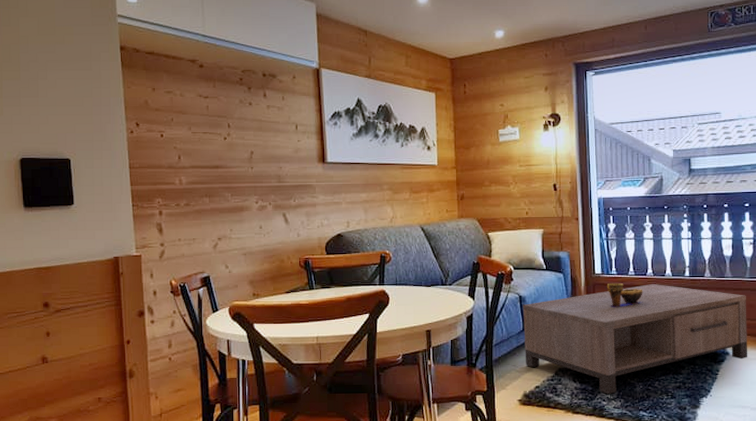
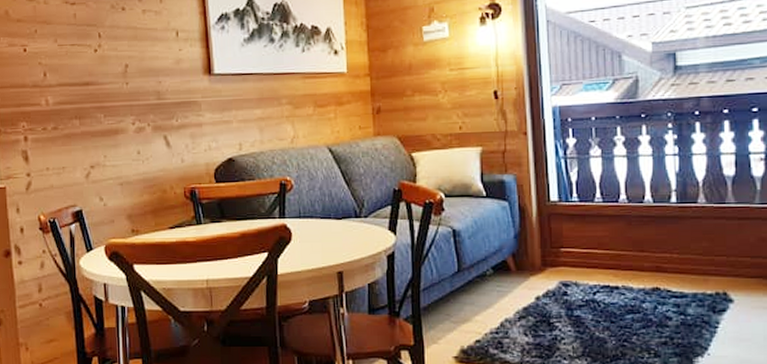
coffee table: present [522,284,748,394] -> none [457,213,760,351]
decorative bowl: present [606,283,643,307] -> none [565,213,614,243]

